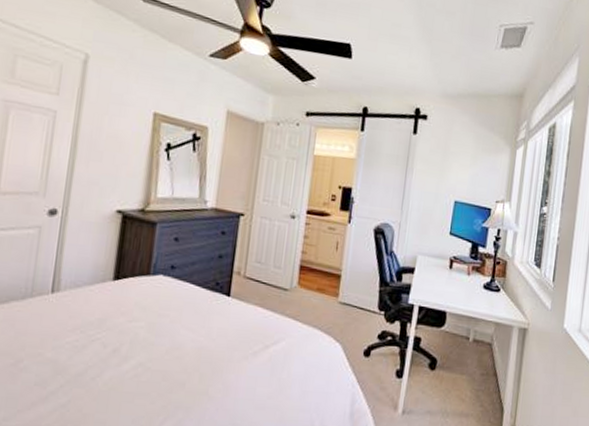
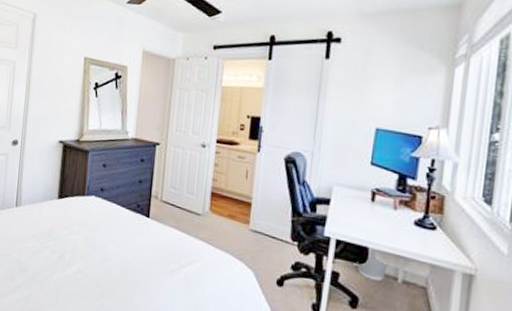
wastebasket: none [436,314,462,342] -> present [357,250,389,281]

